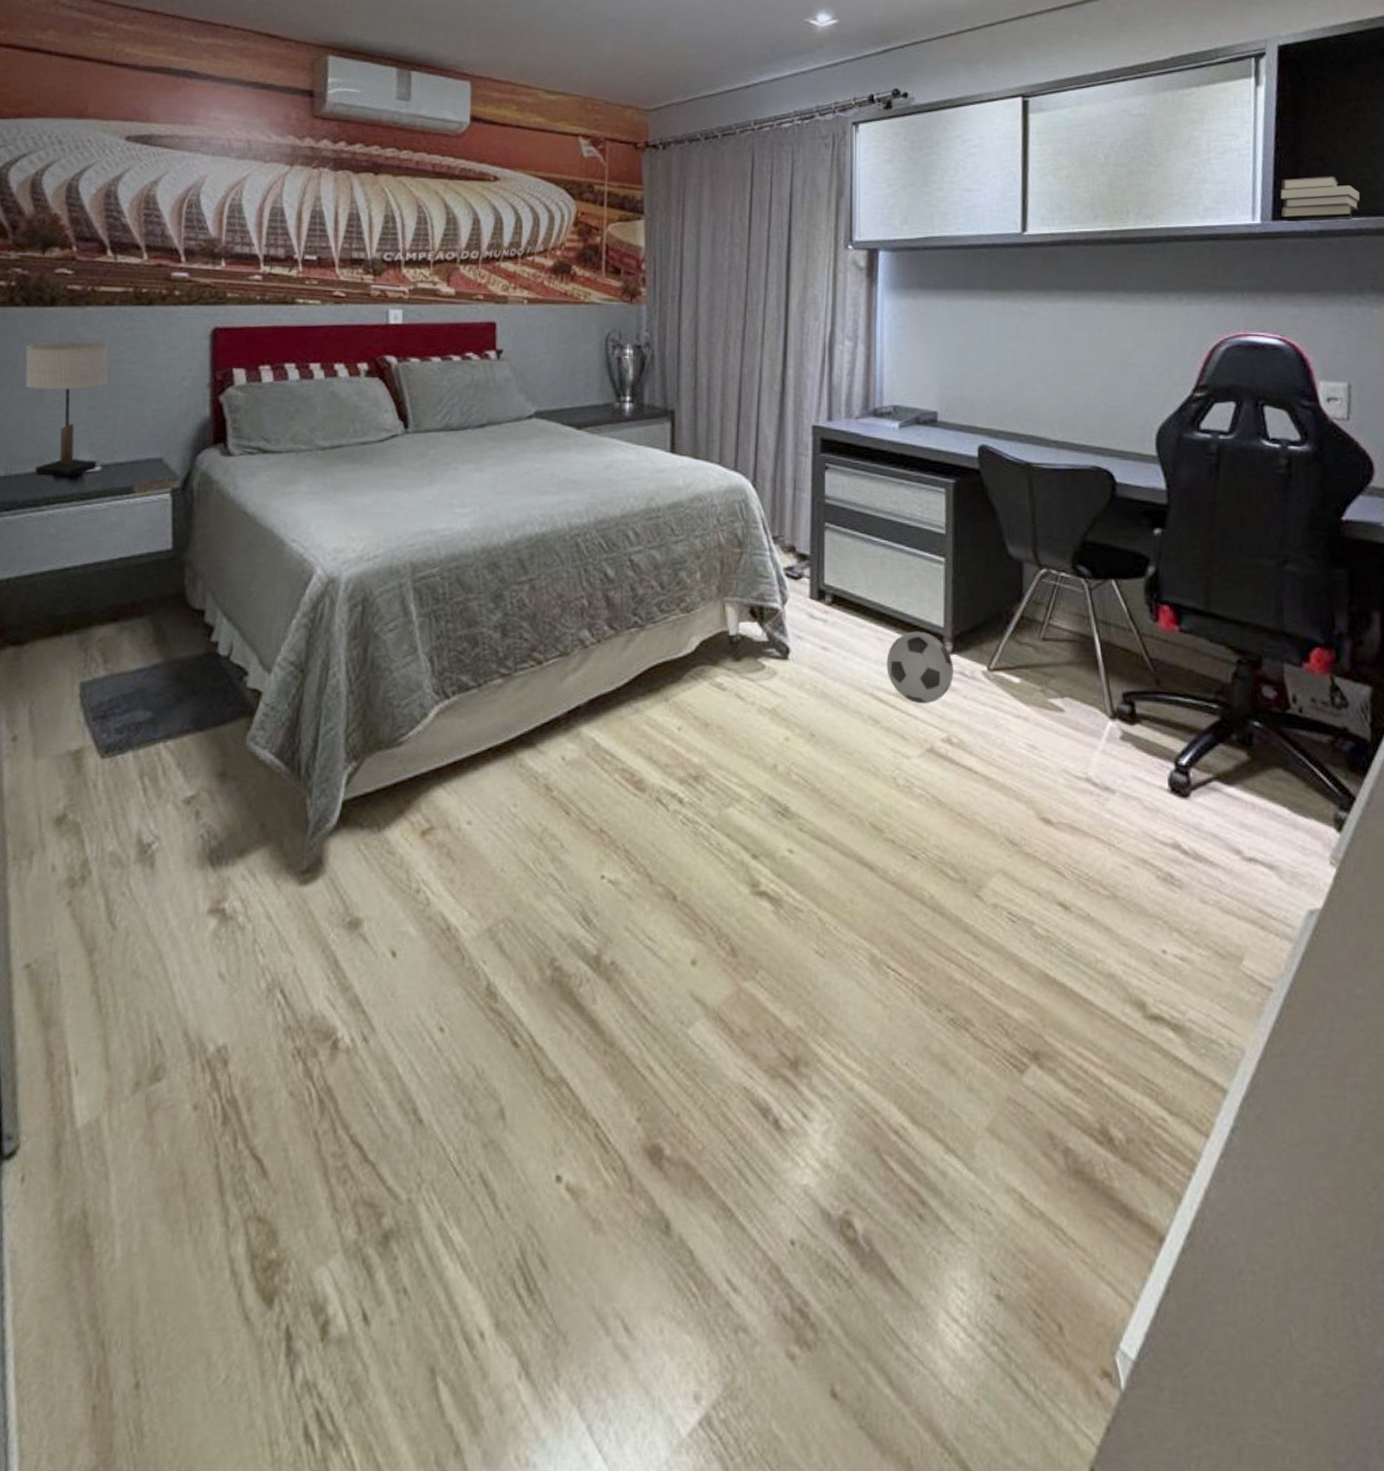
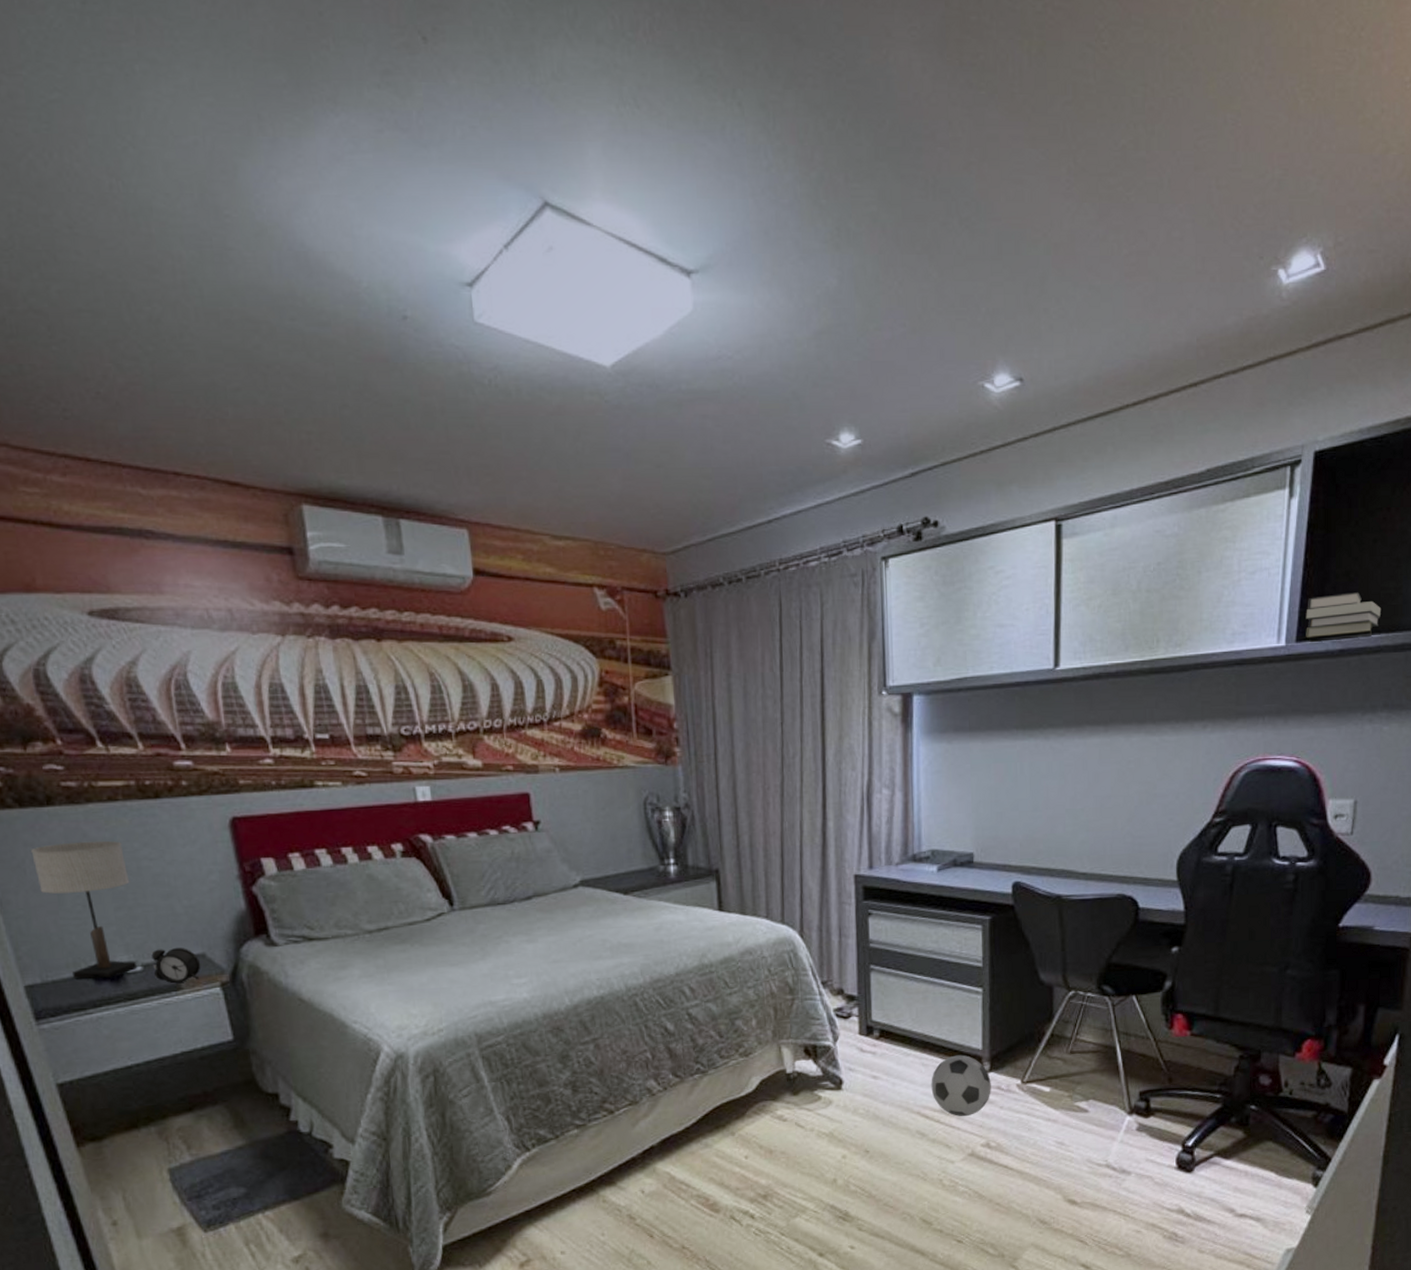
alarm clock: none [111,450,157,487] -> present [151,947,201,984]

